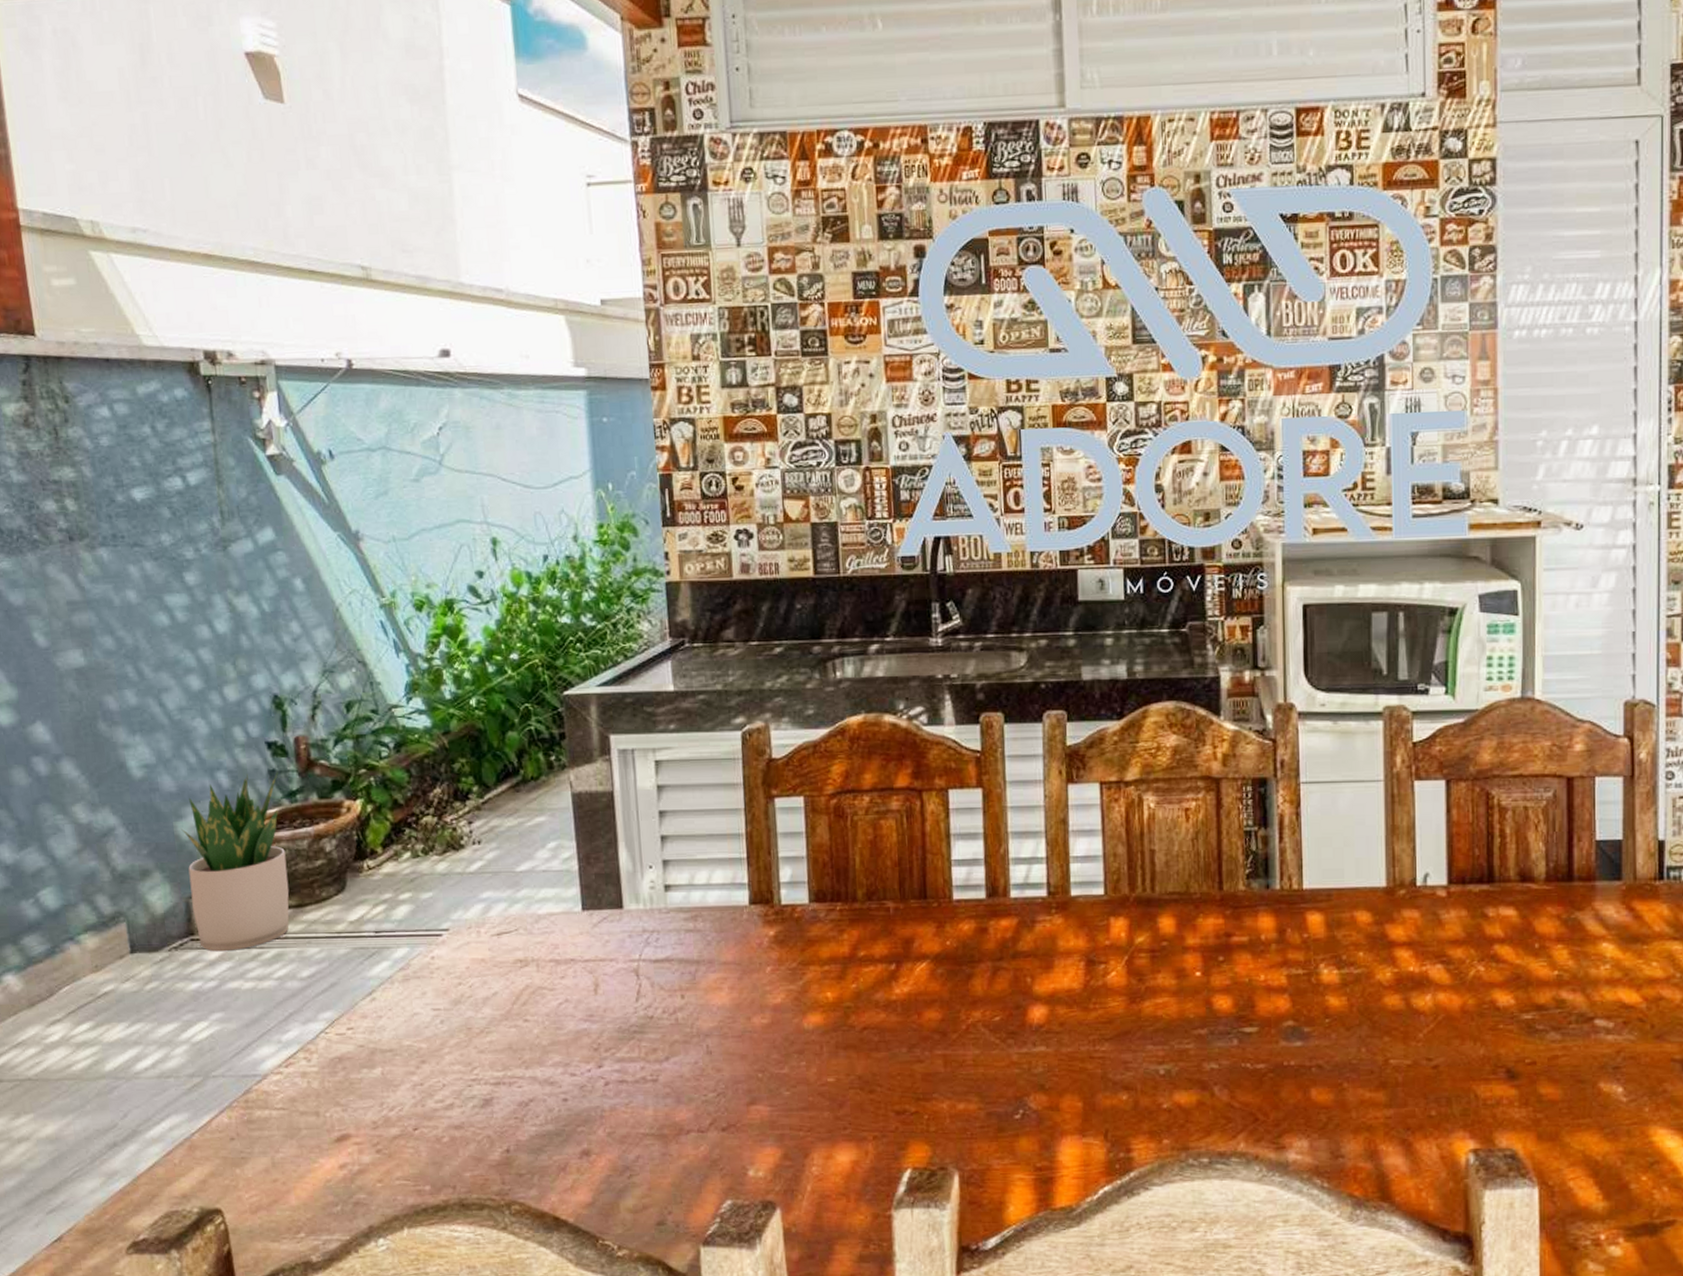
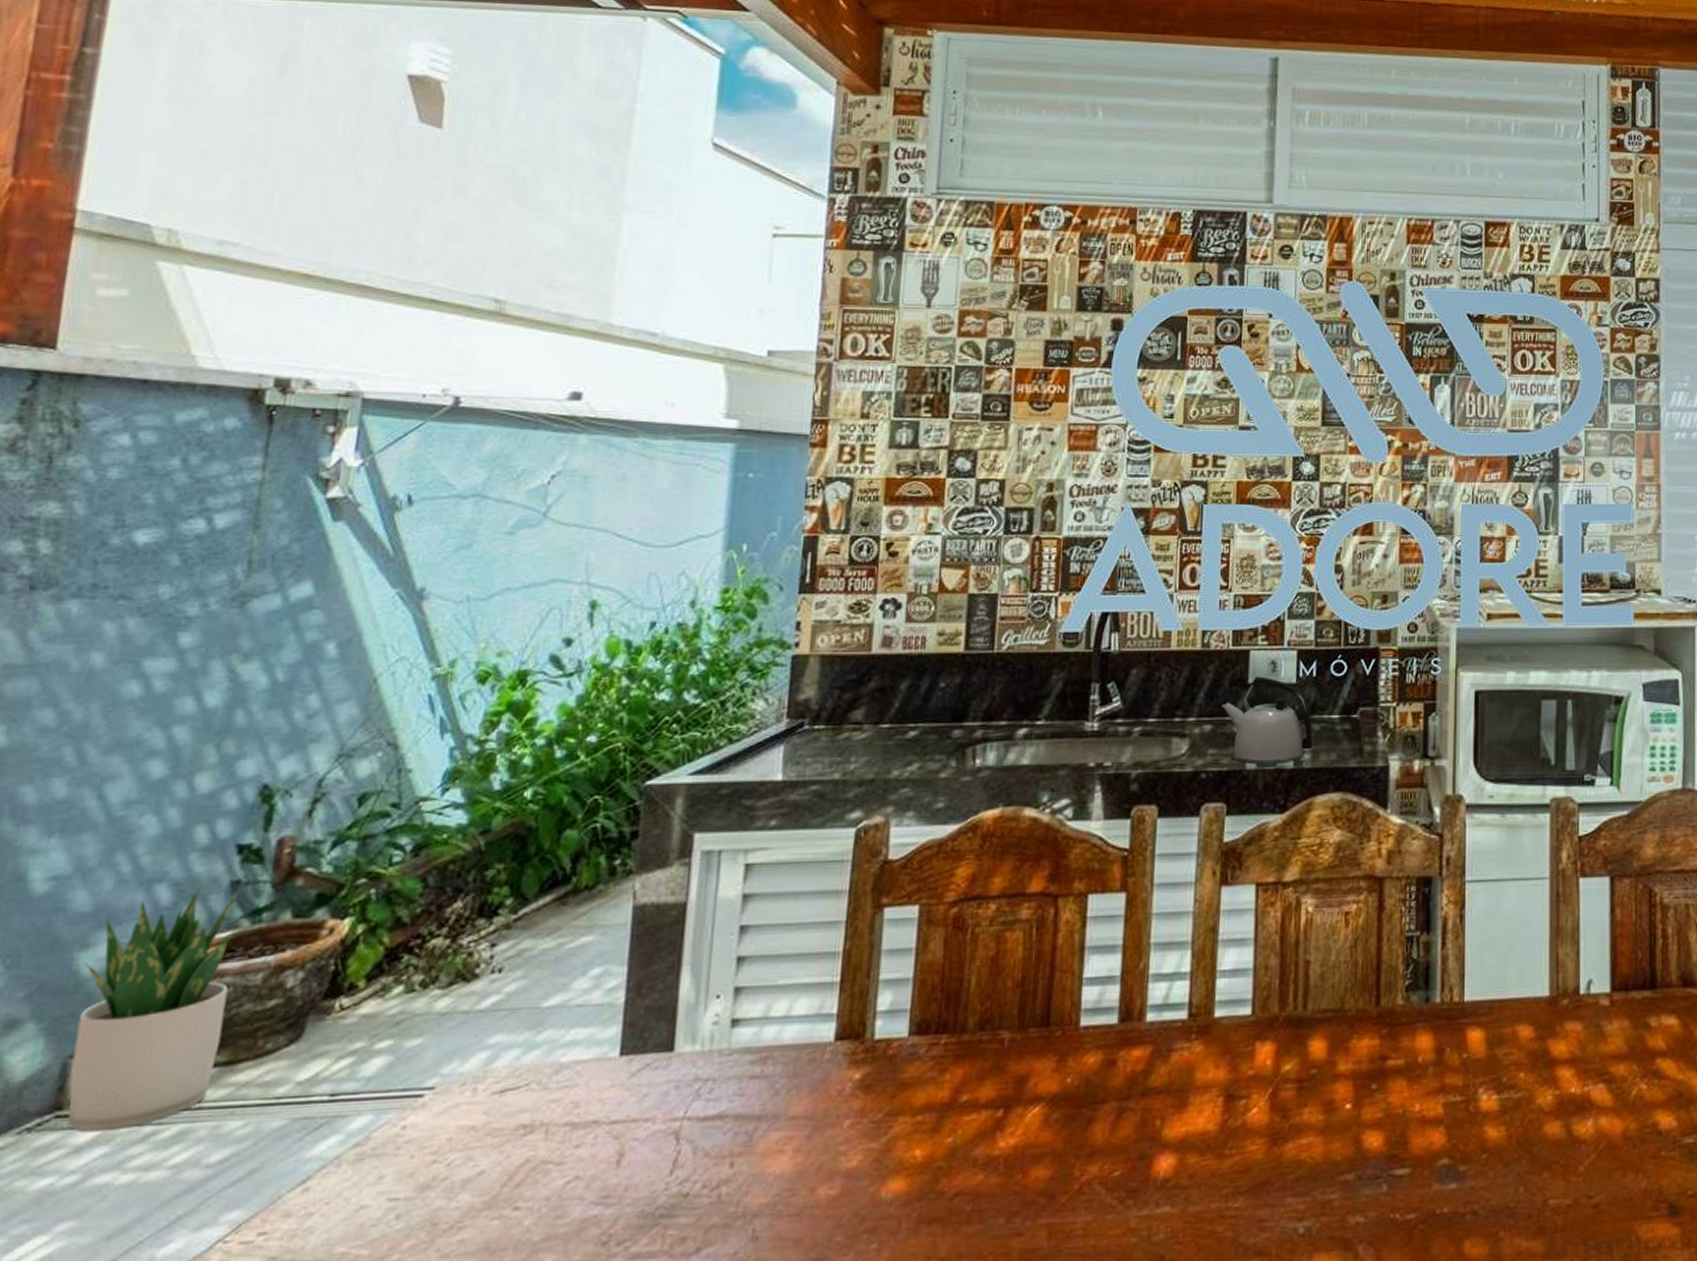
kettle: none [1055,594,1145,680] -> present [1221,676,1313,769]

